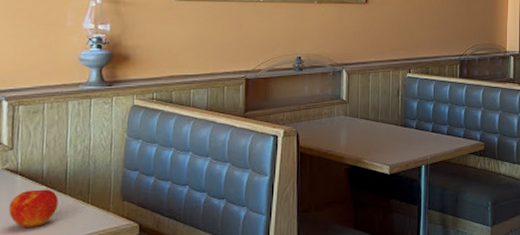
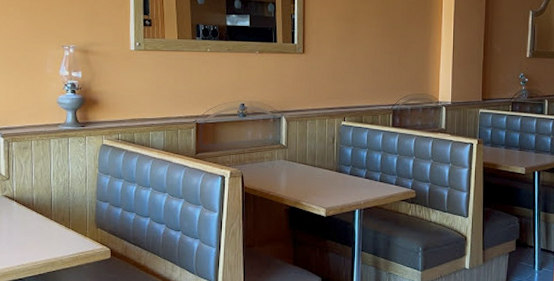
apple: present [8,189,58,228] -> none [8,214,46,247]

